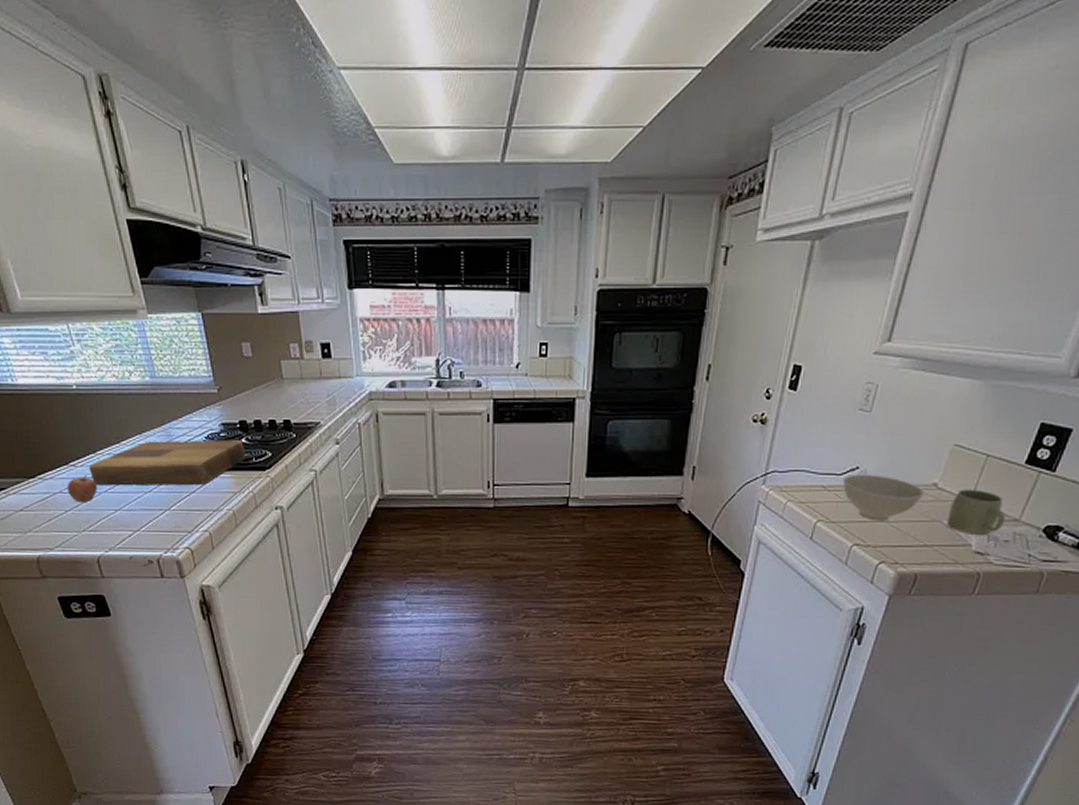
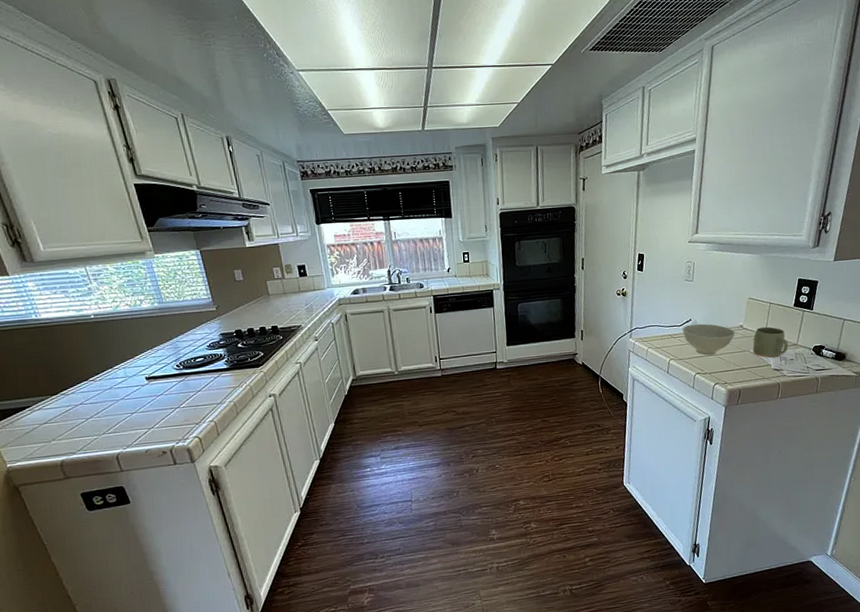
fruit: present [67,475,97,503] -> none [88,387,115,411]
cutting board: present [89,440,246,486] -> none [107,345,242,395]

